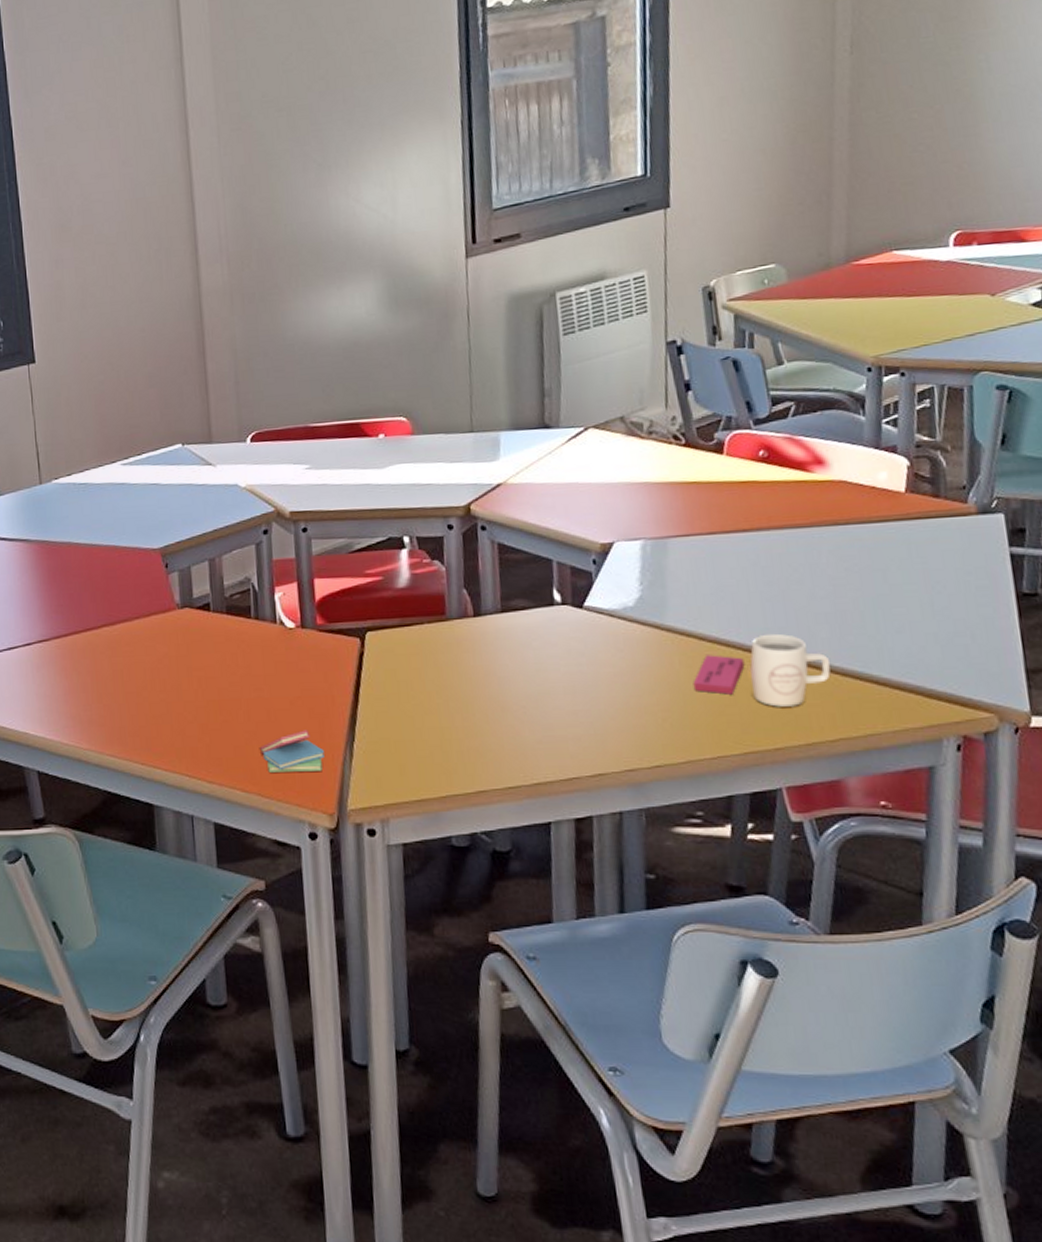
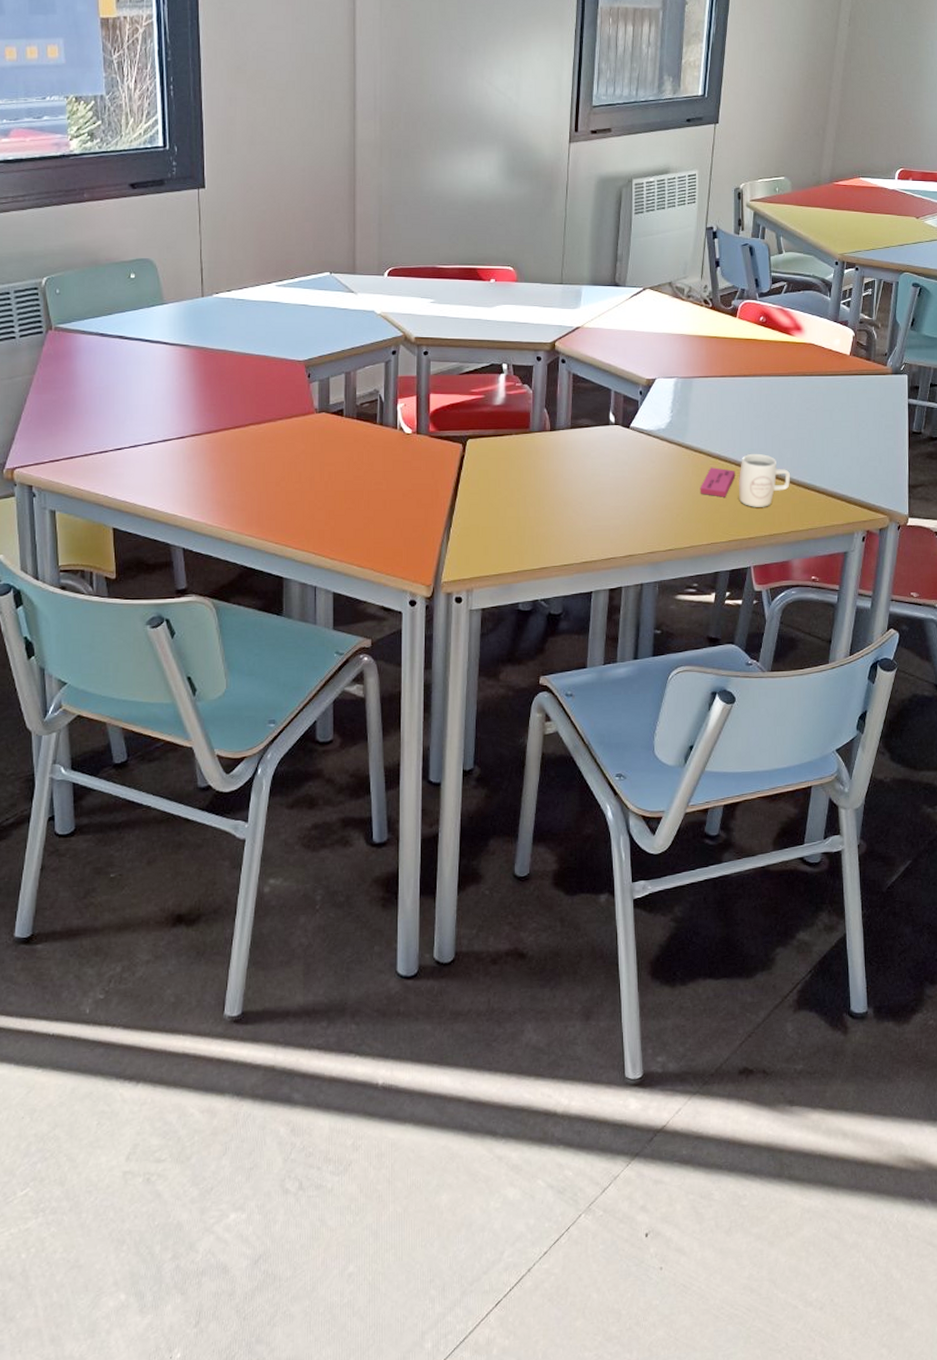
sticky notes: present [259,730,324,772] -> none [375,517,427,551]

